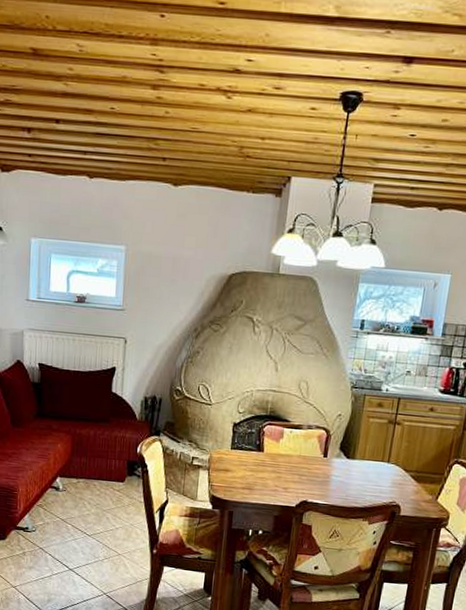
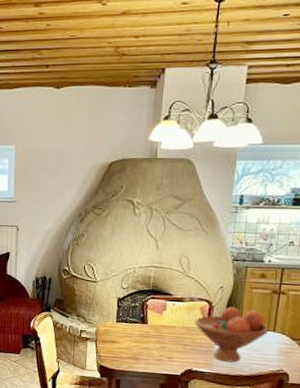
fruit bowl: none [311,435,384,494] -> present [194,306,269,363]

